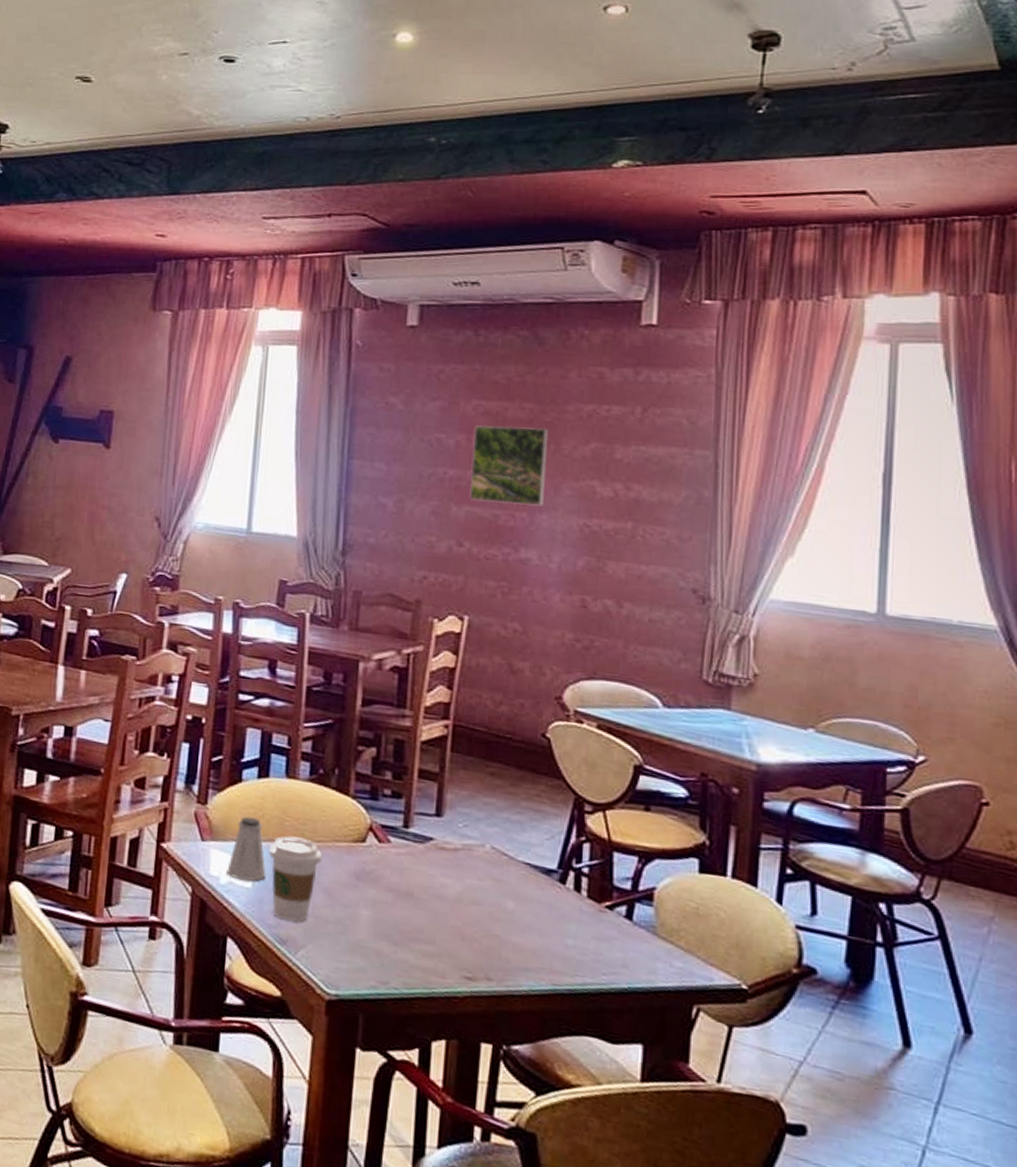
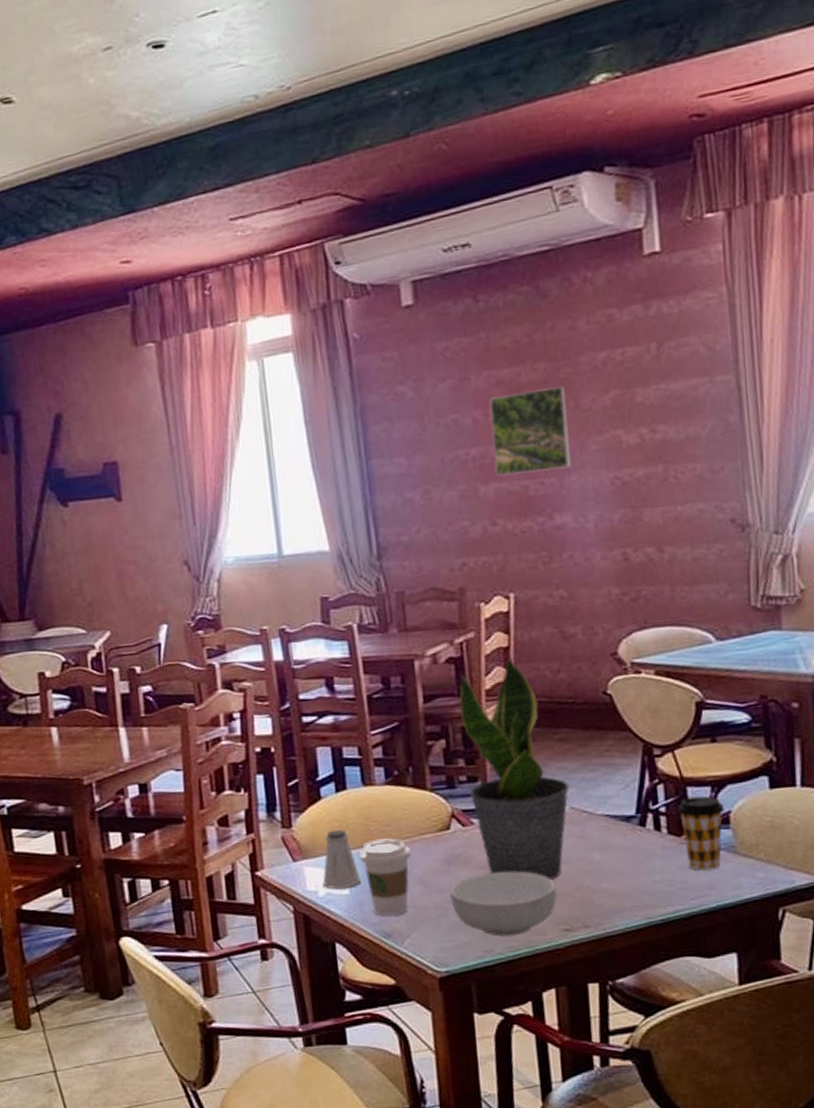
cereal bowl: none [353,897,464,972] -> present [450,871,557,937]
potted plant: none [390,678,494,920] -> present [459,656,570,880]
coffee cup: none [601,863,650,948] -> present [677,795,725,871]

